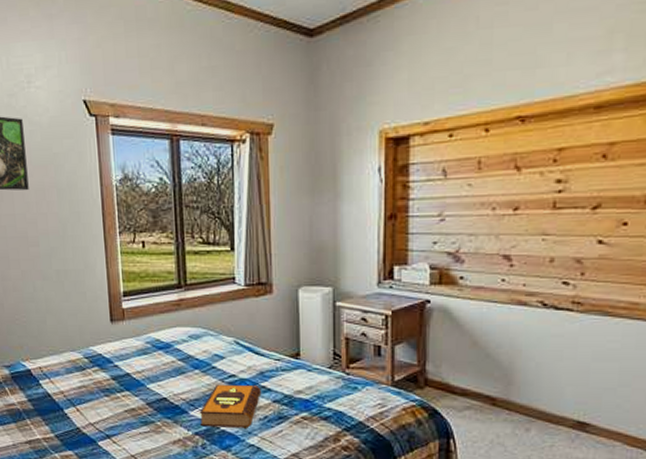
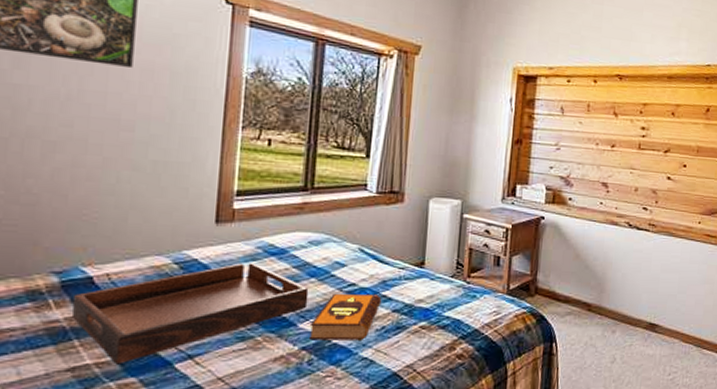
serving tray: none [21,357,195,440] -> present [72,263,309,365]

